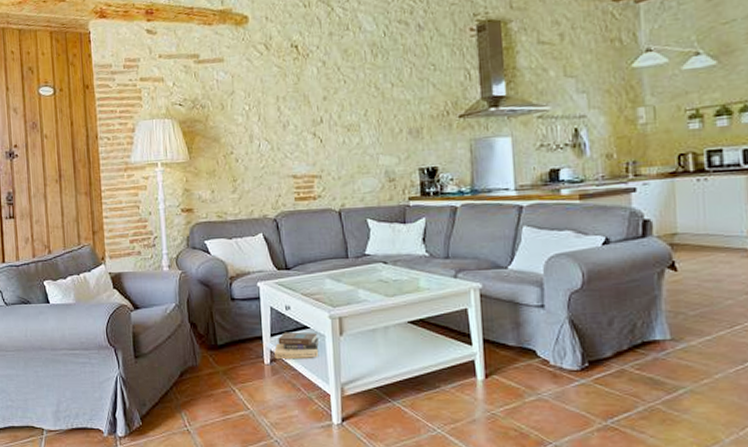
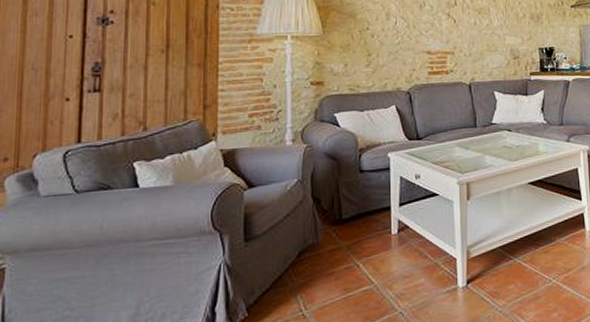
books: present [274,332,320,360] -> none [402,199,448,229]

